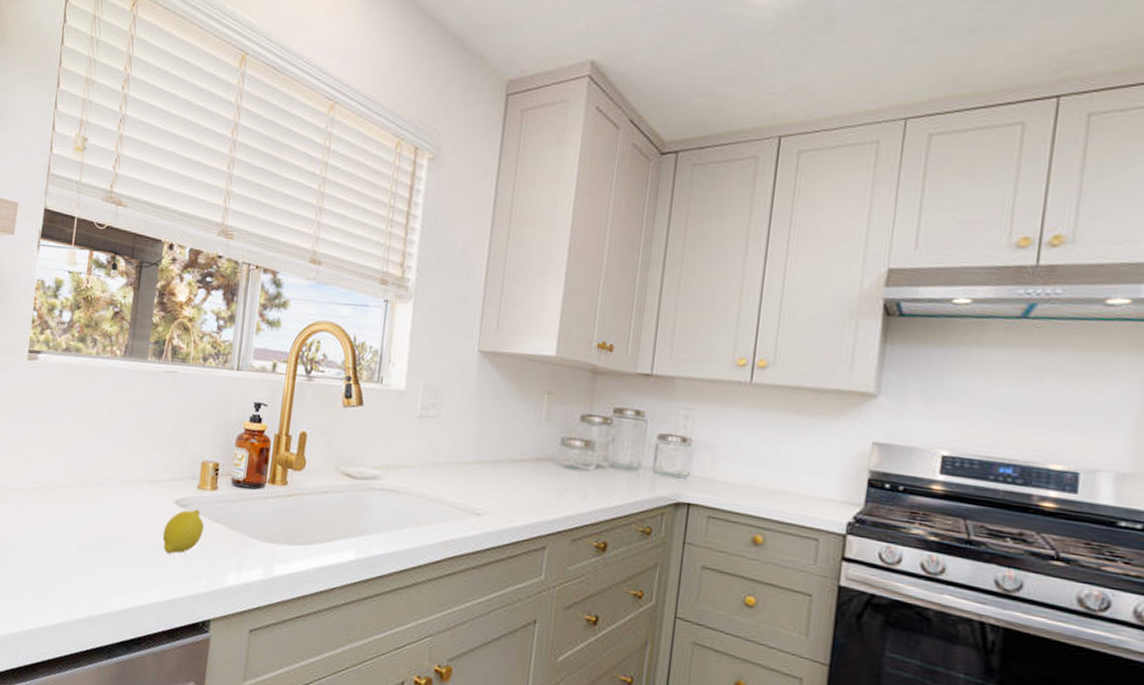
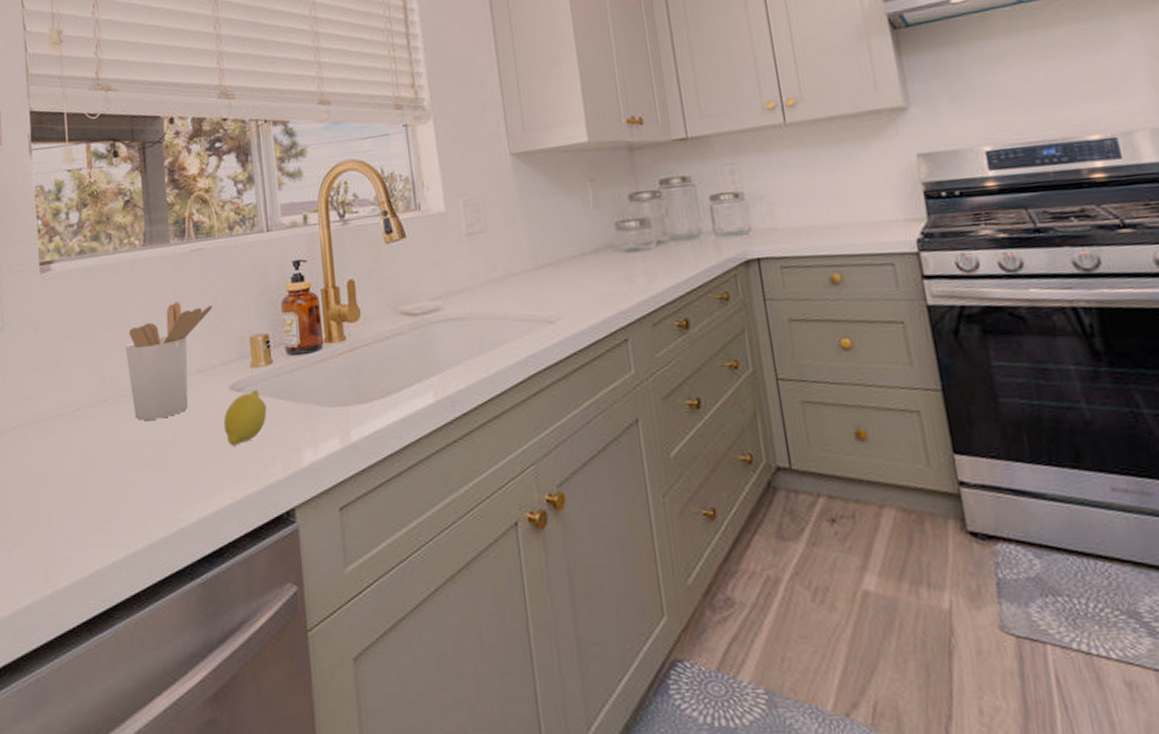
utensil holder: none [87,414,174,515] -> present [124,301,213,421]

